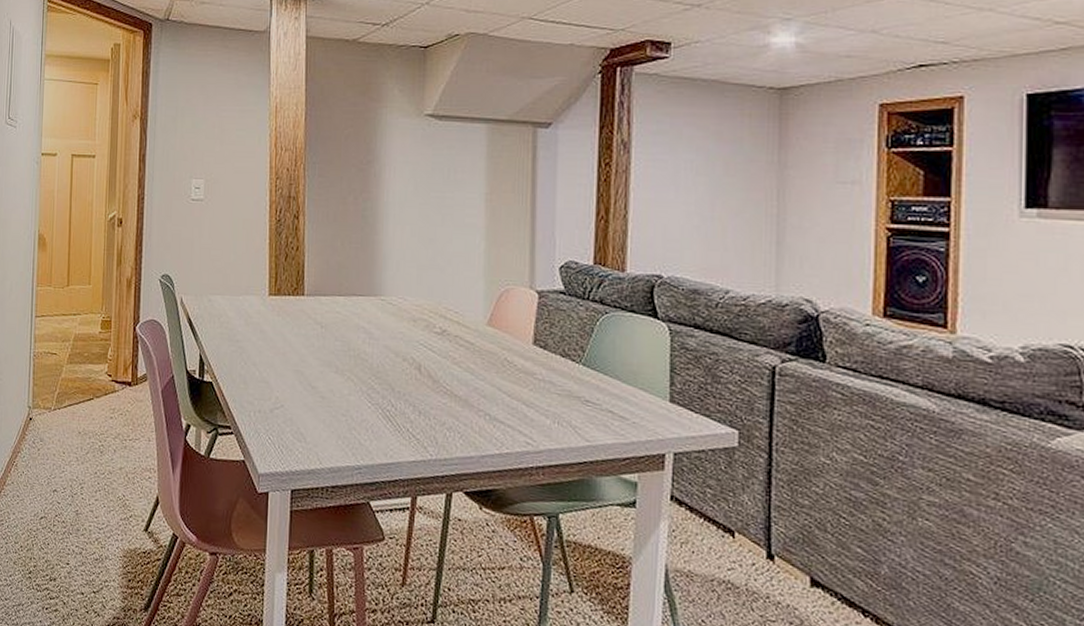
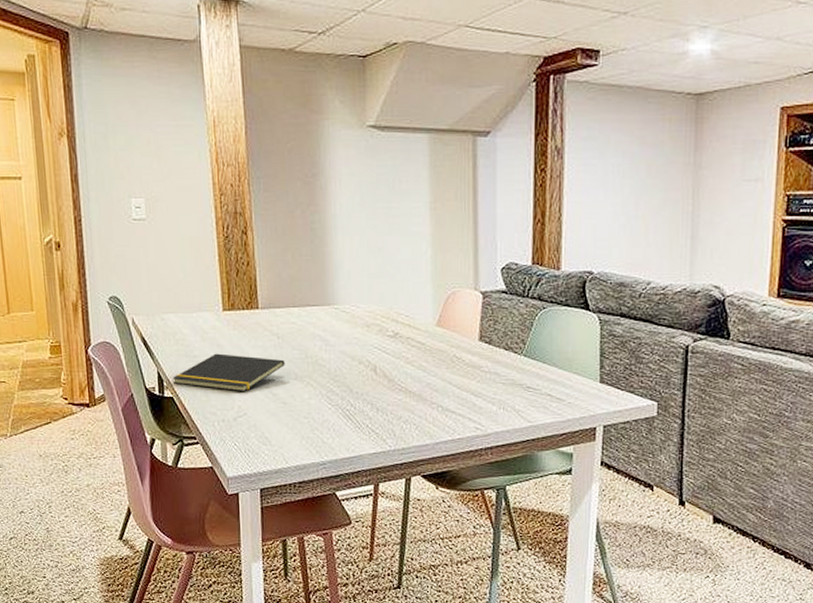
notepad: none [213,339,326,383] -> present [172,353,285,392]

